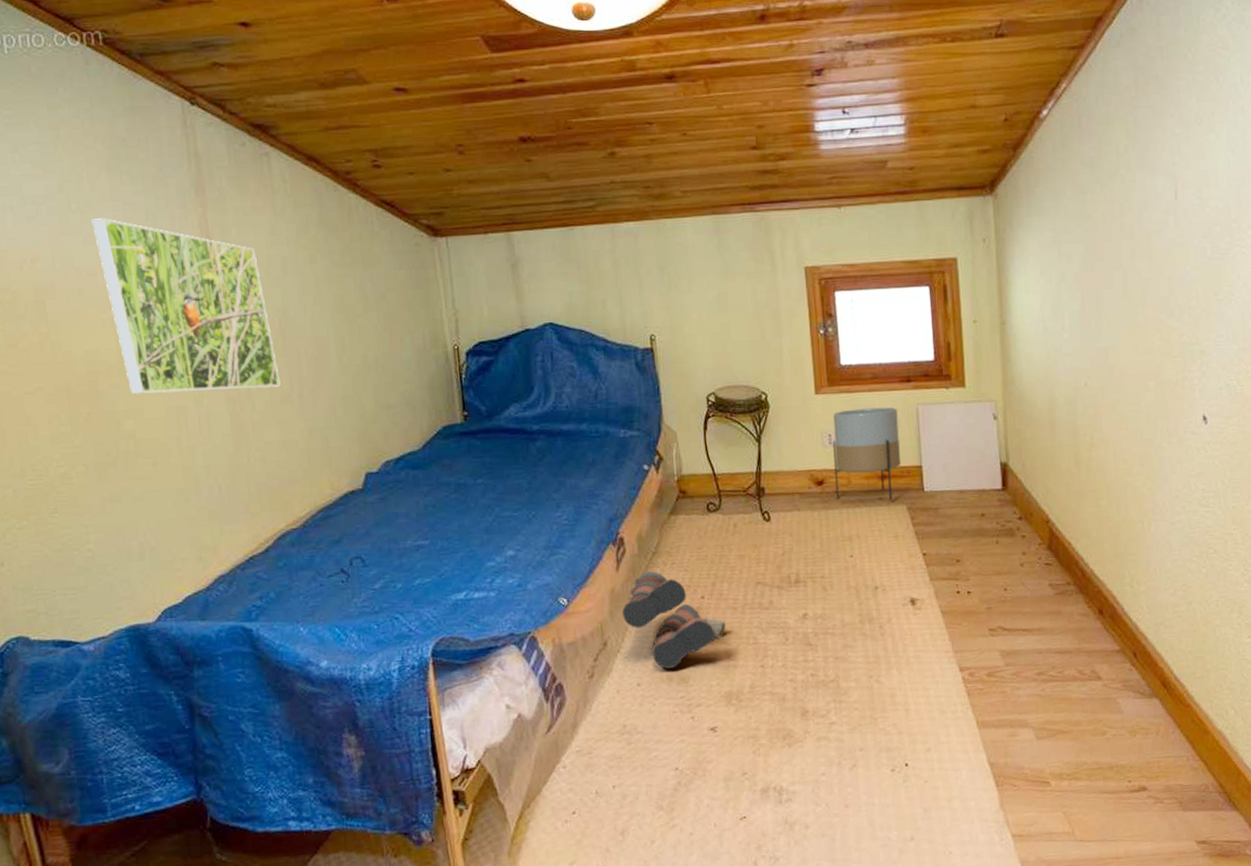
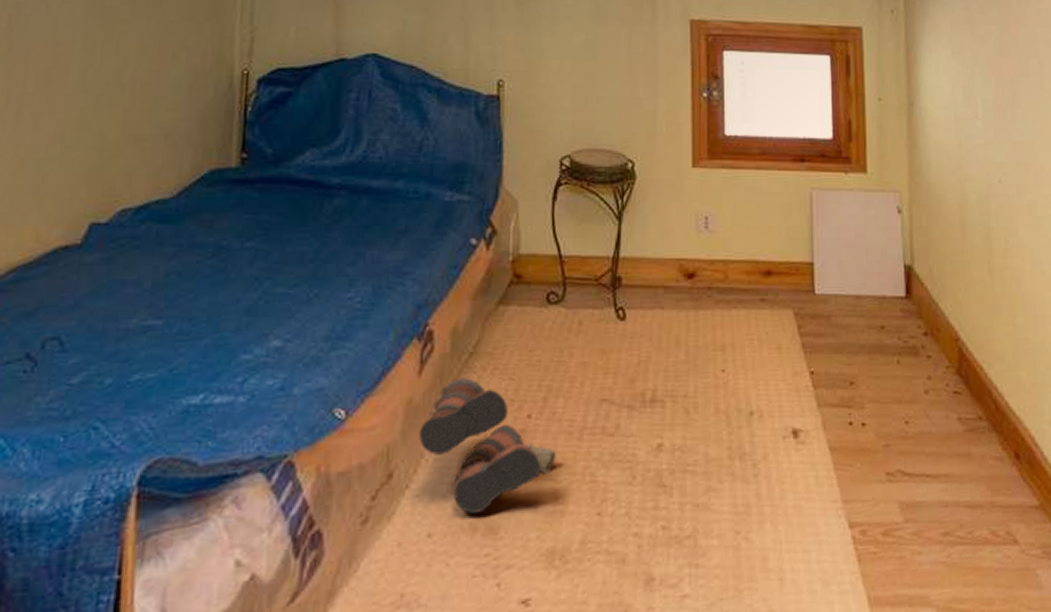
planter: present [833,407,902,501] -> none [709,188,790,304]

